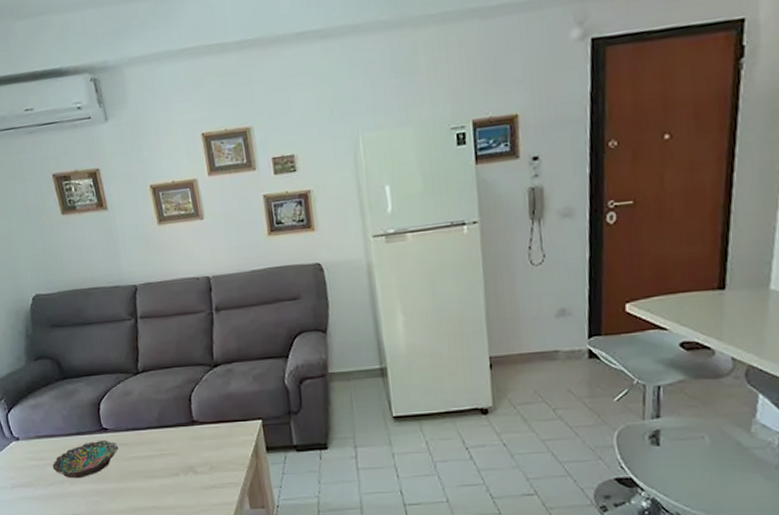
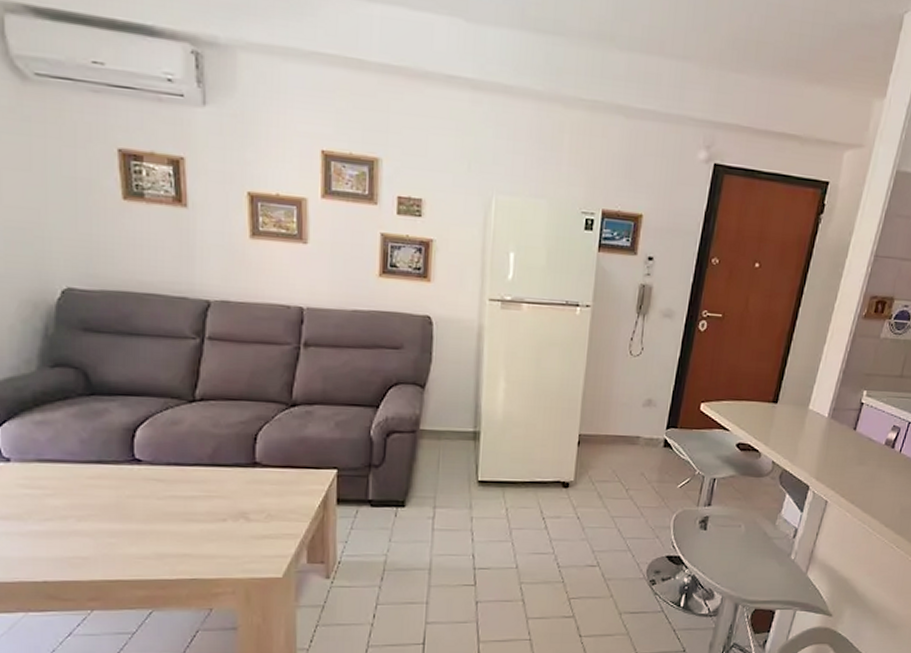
bowl: present [52,439,119,479] -> none [54,472,153,515]

